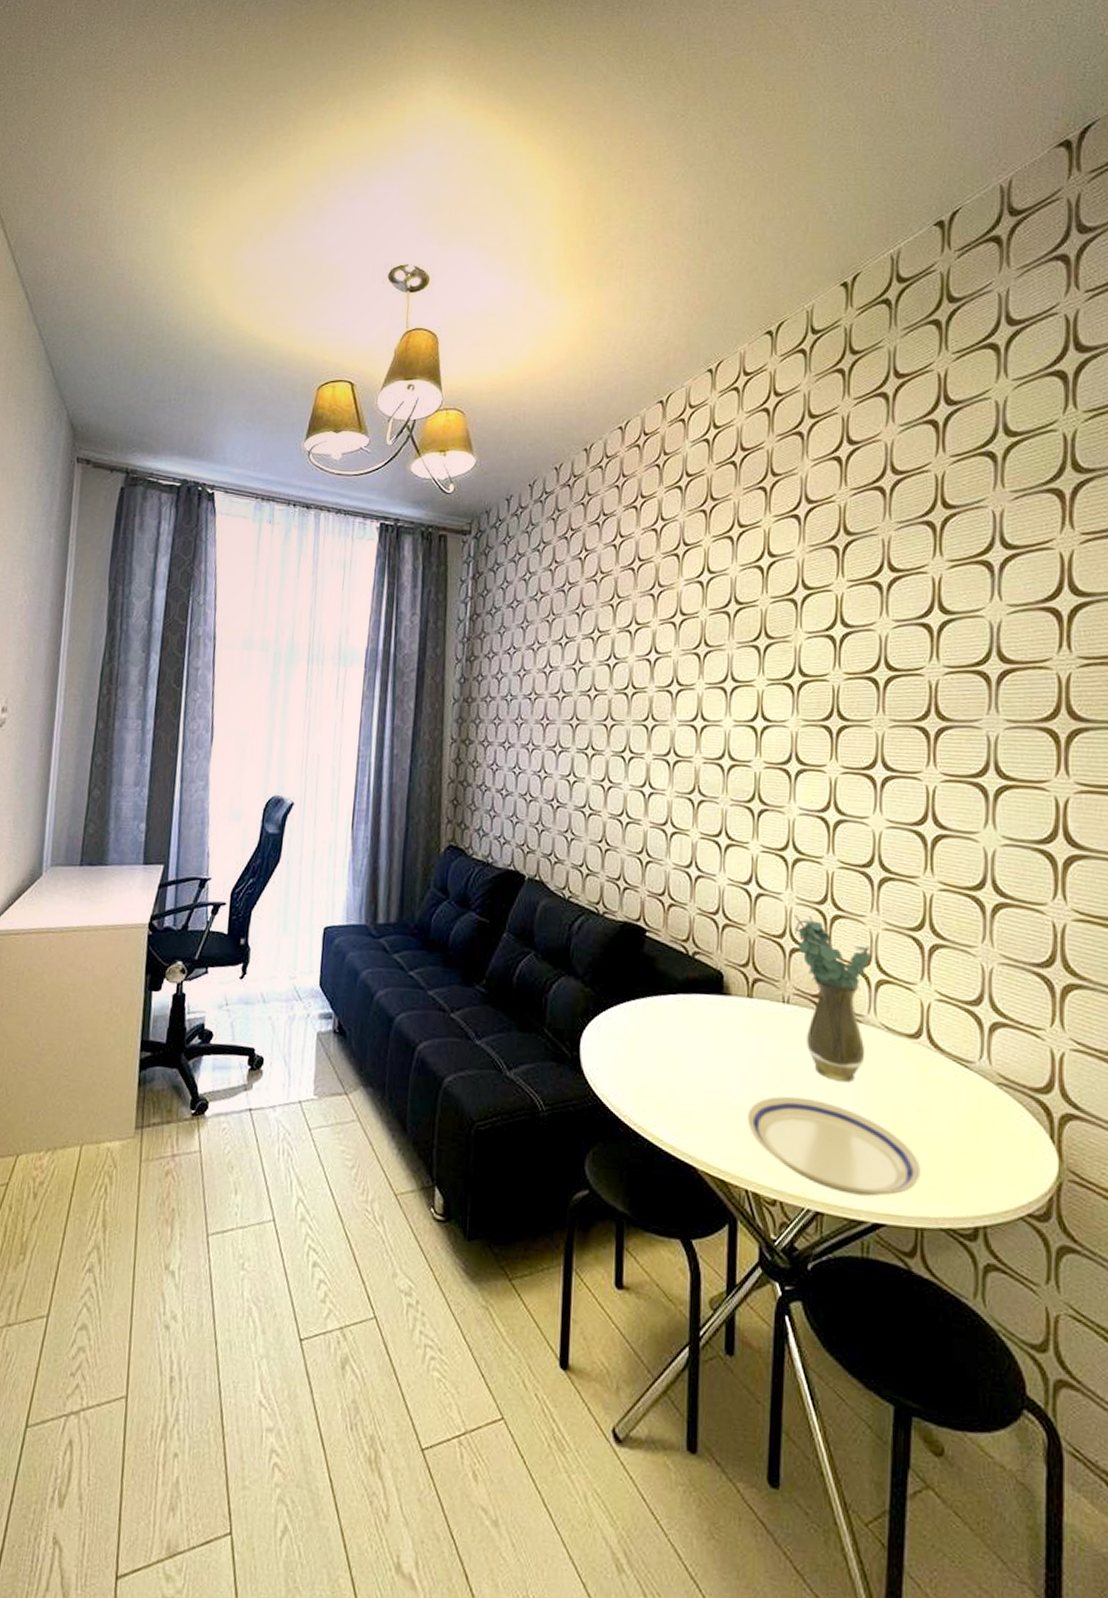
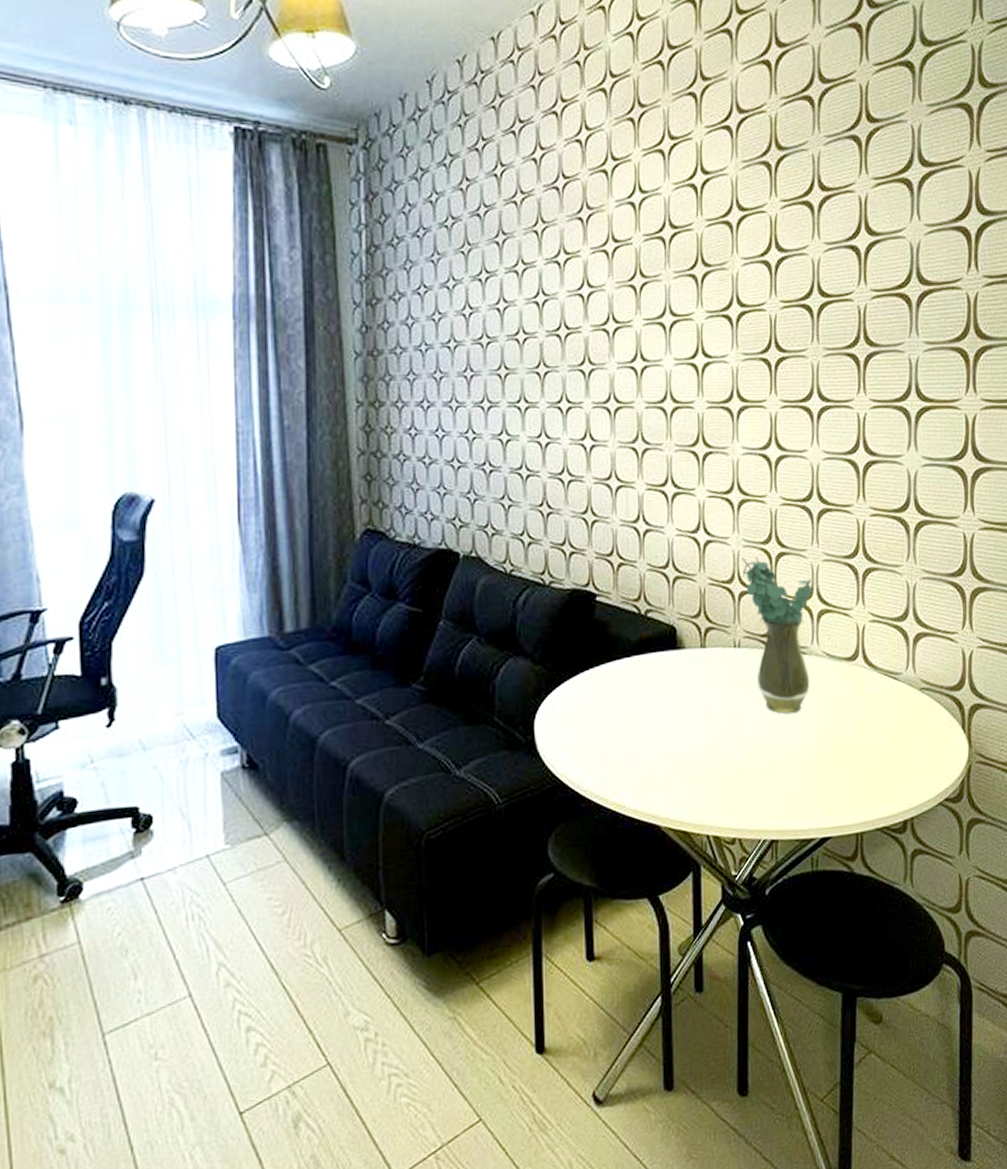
plate: present [748,1096,920,1196] -> none [706,735,859,817]

